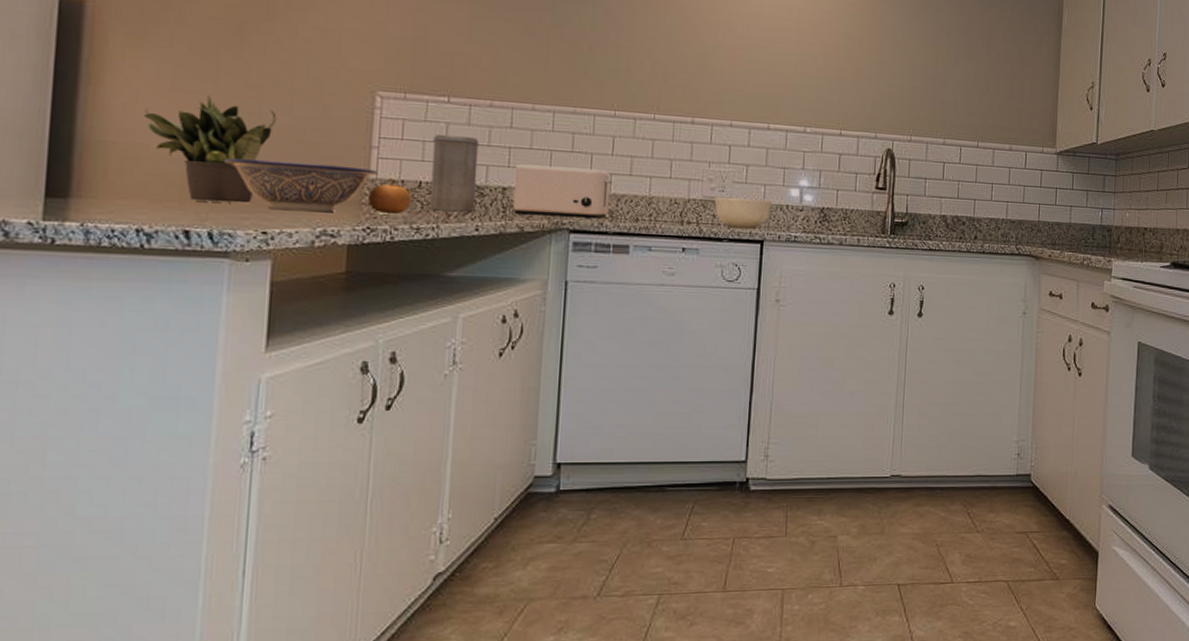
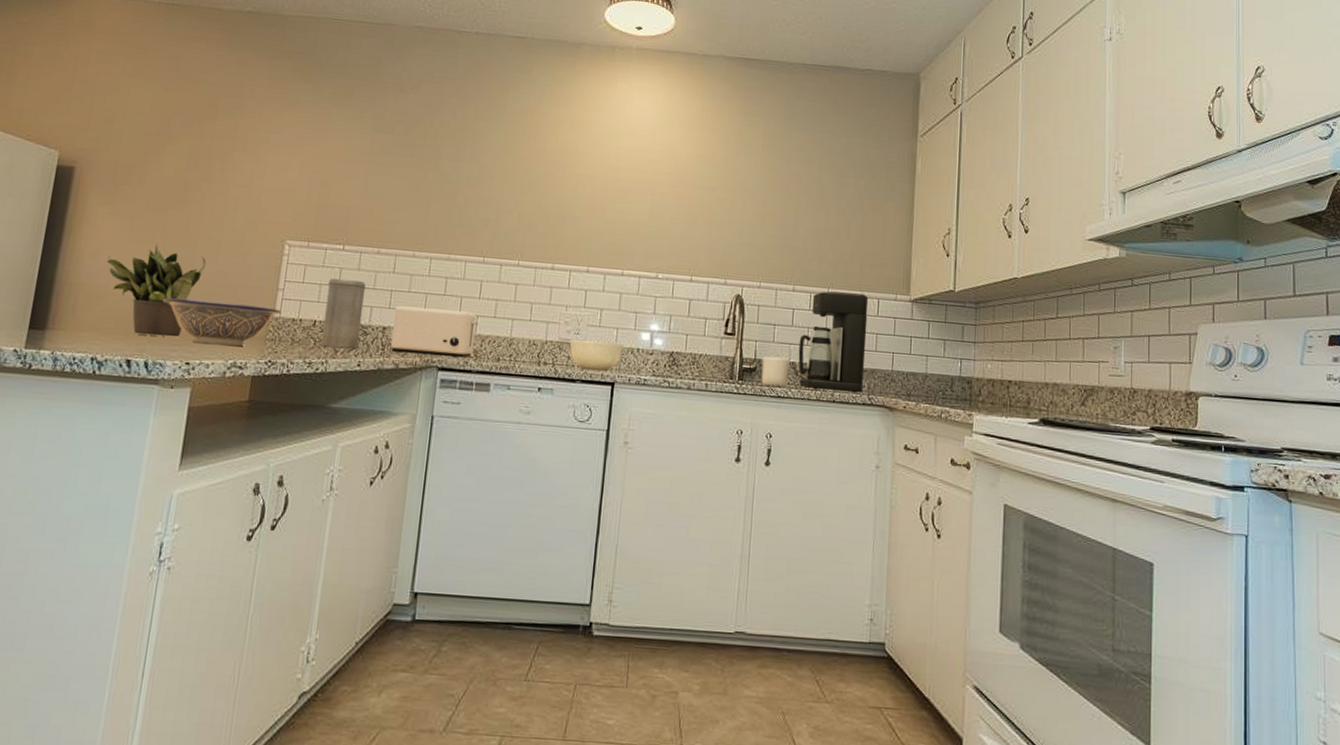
fruit: present [368,177,412,215] -> none [272,316,307,350]
mug: none [913,210,941,240] -> present [761,356,790,387]
coffee maker: none [949,144,1017,244] -> present [798,291,869,393]

